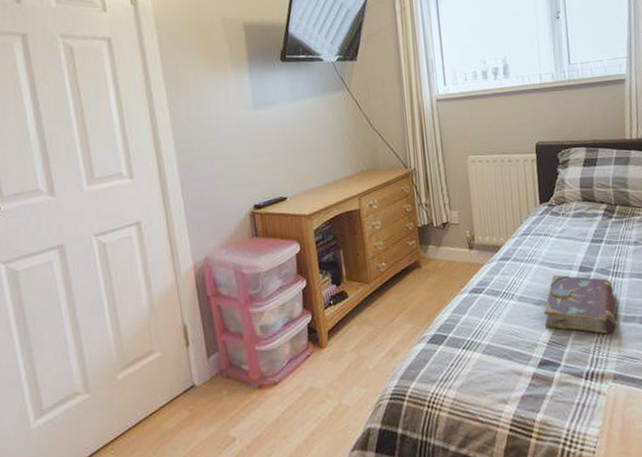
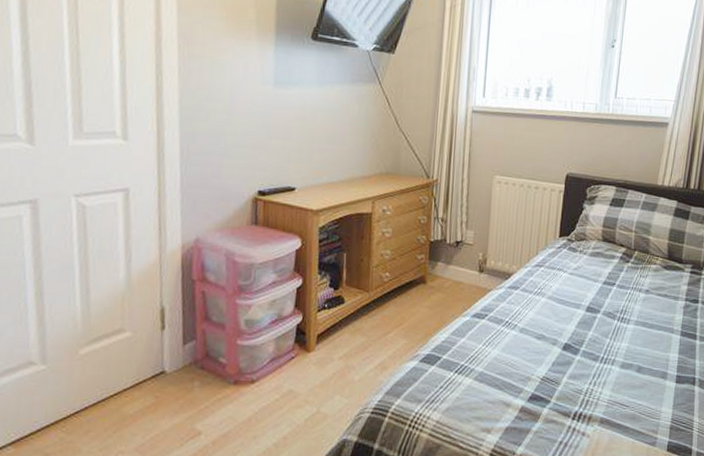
book: present [544,274,616,334] -> none [541,311,616,378]

